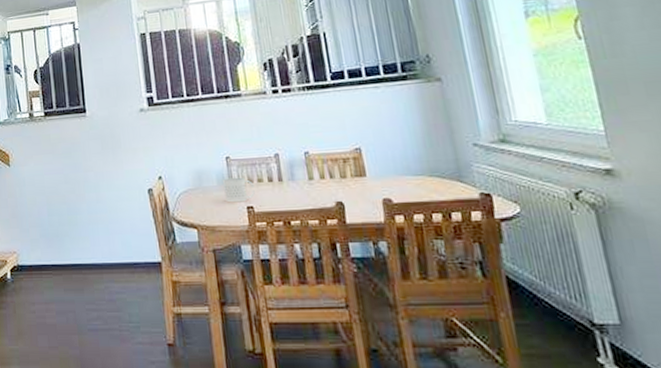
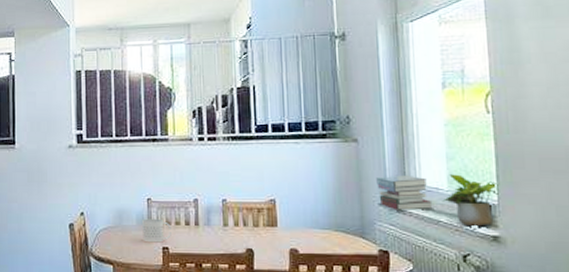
books: none [467,111,534,150] -> present [376,174,433,210]
potted plant: none [542,106,605,162] -> present [442,174,499,227]

